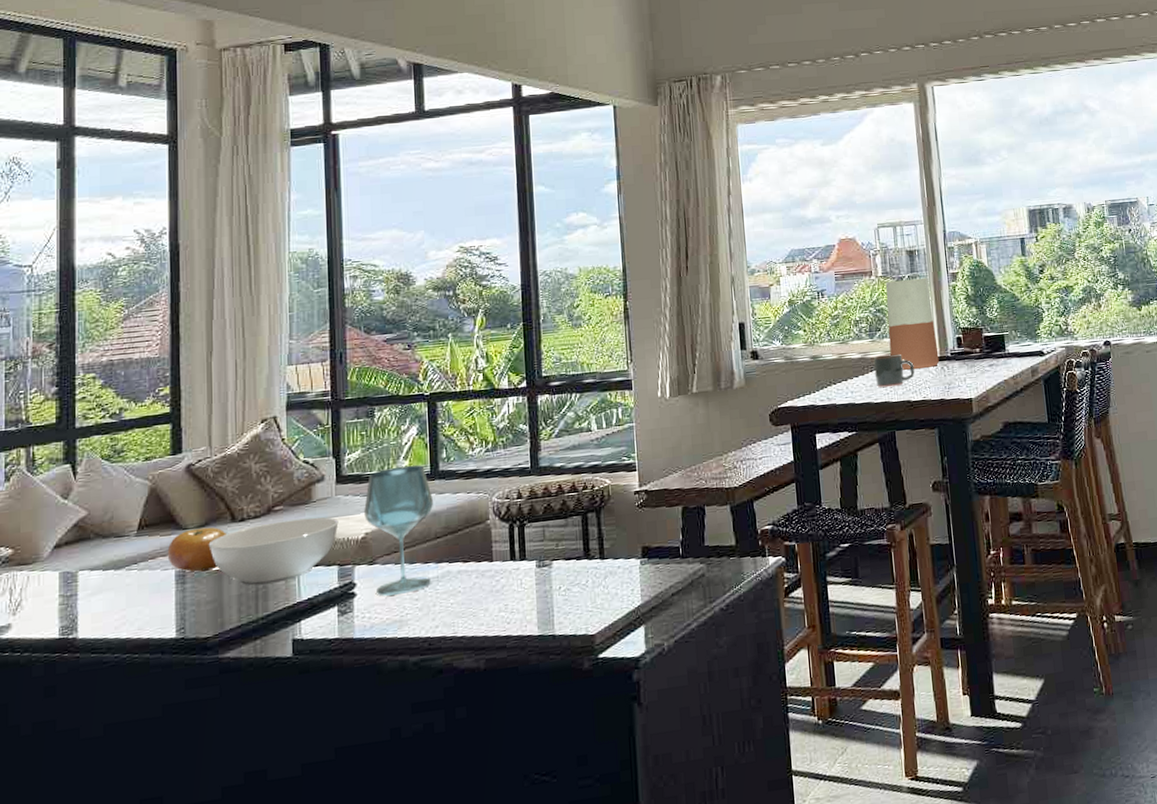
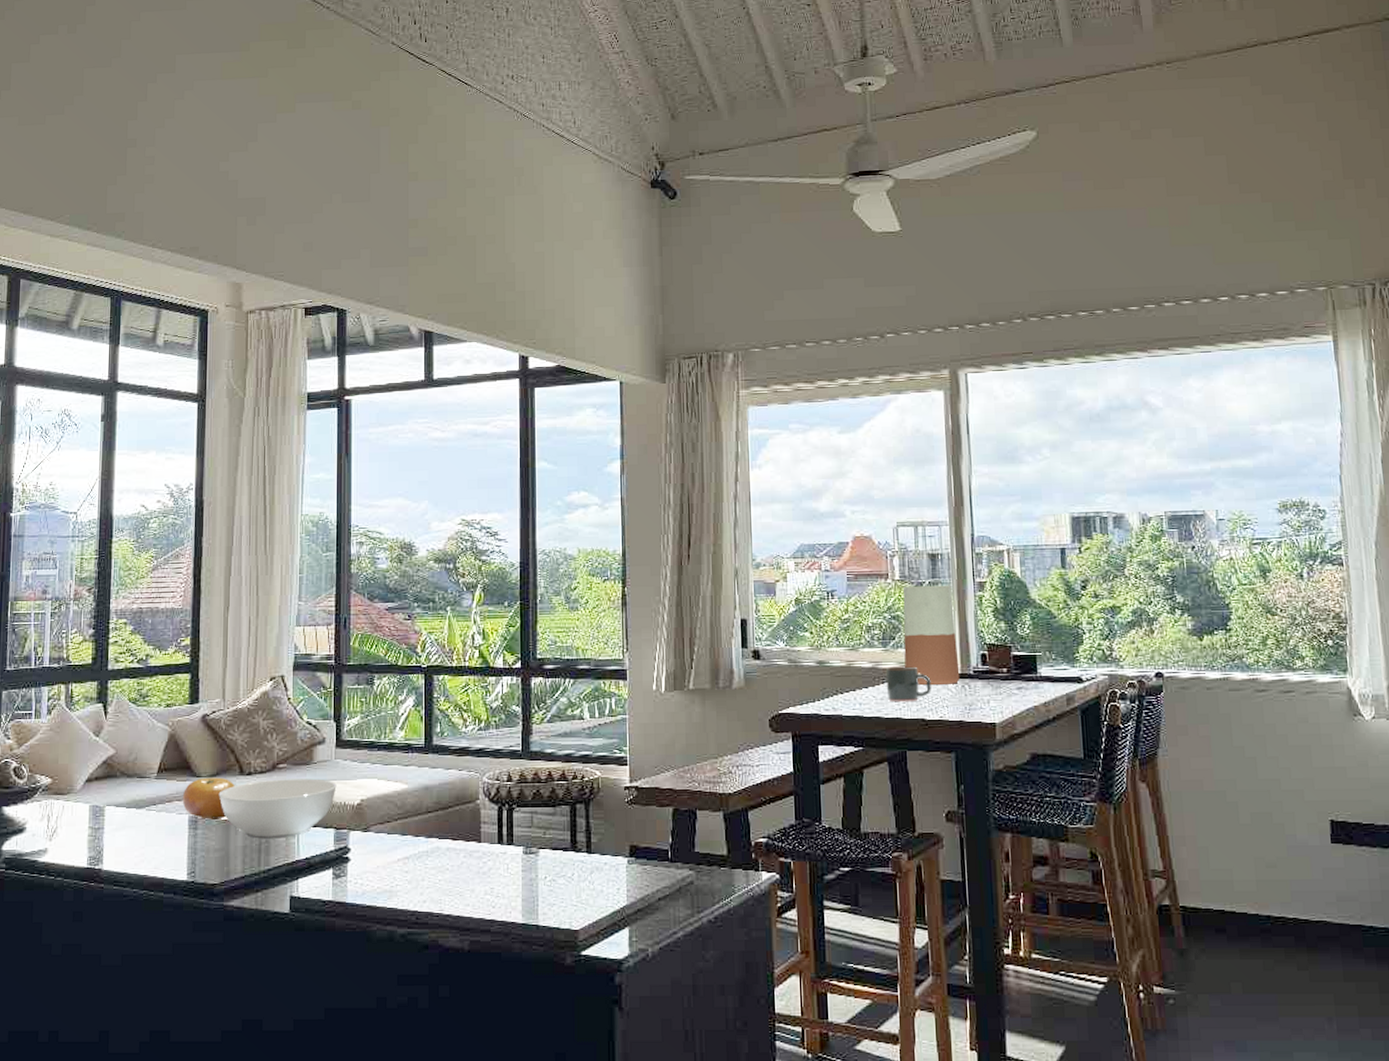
wine glass: present [364,465,433,596] -> none [361,736,426,864]

